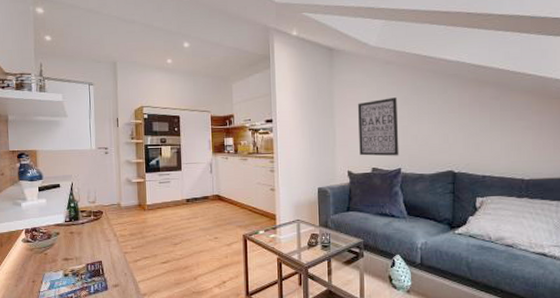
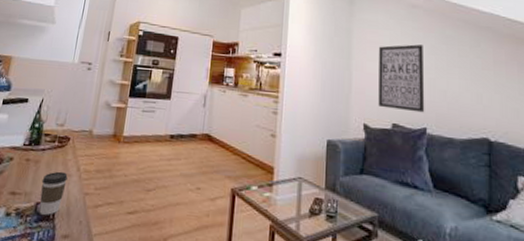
coffee cup: none [87,238,108,272] -> present [39,171,68,215]

